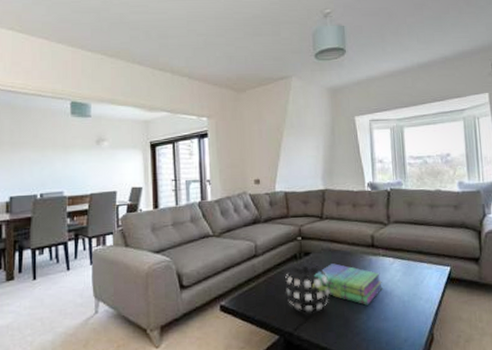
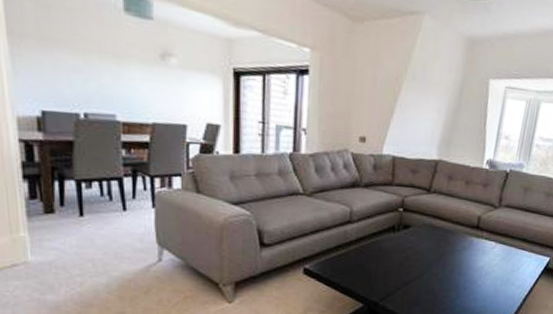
decorative ball: present [284,261,330,315] -> none [376,234,425,287]
stack of books: present [311,263,383,305] -> none [405,240,479,285]

